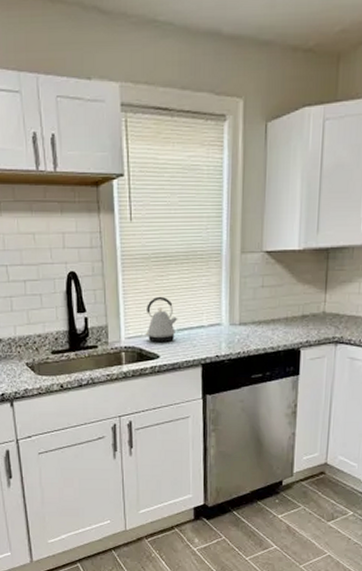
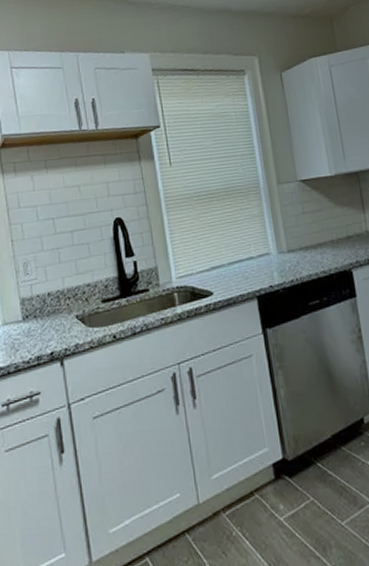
kettle: present [145,296,178,343] -> none [194,232,227,280]

